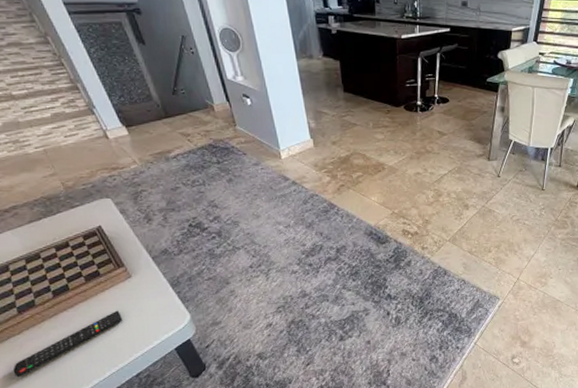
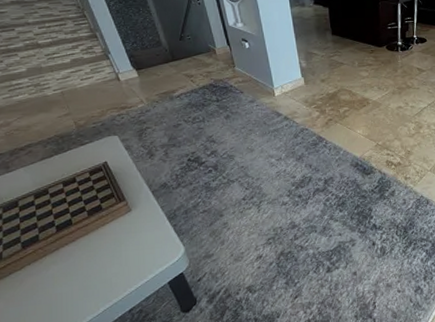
remote control: present [13,310,123,378] -> none [11,244,121,315]

